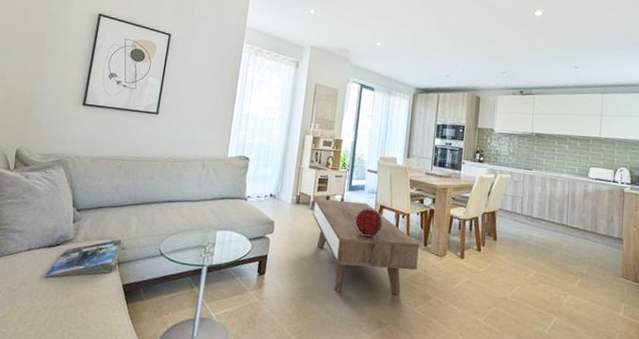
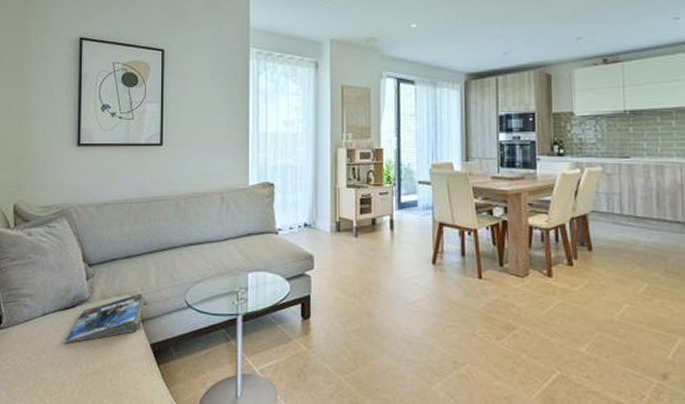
coffee table: present [313,198,419,296] -> none [358,222,494,332]
decorative orb: present [354,208,383,238] -> none [410,227,445,263]

